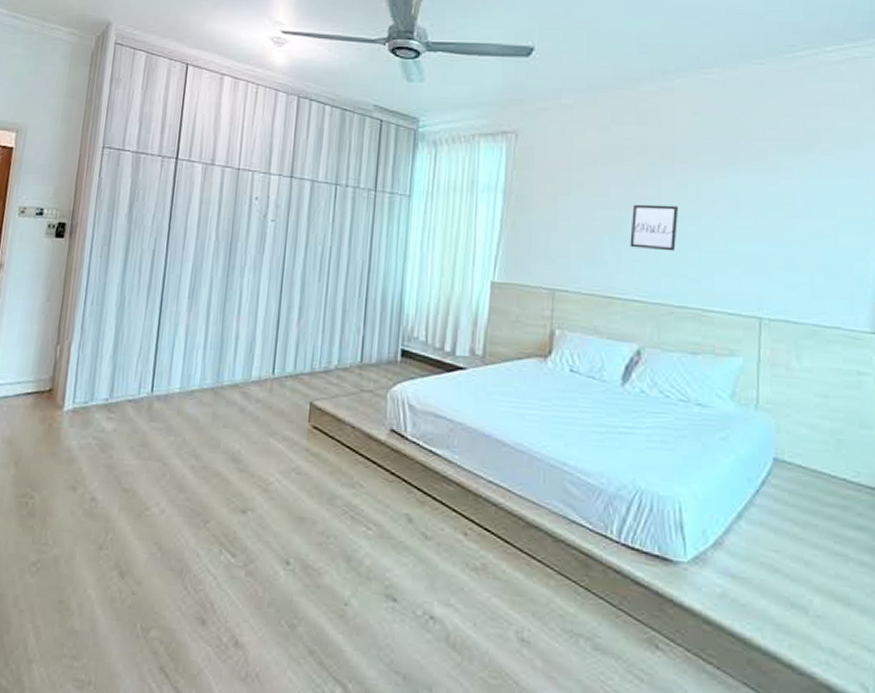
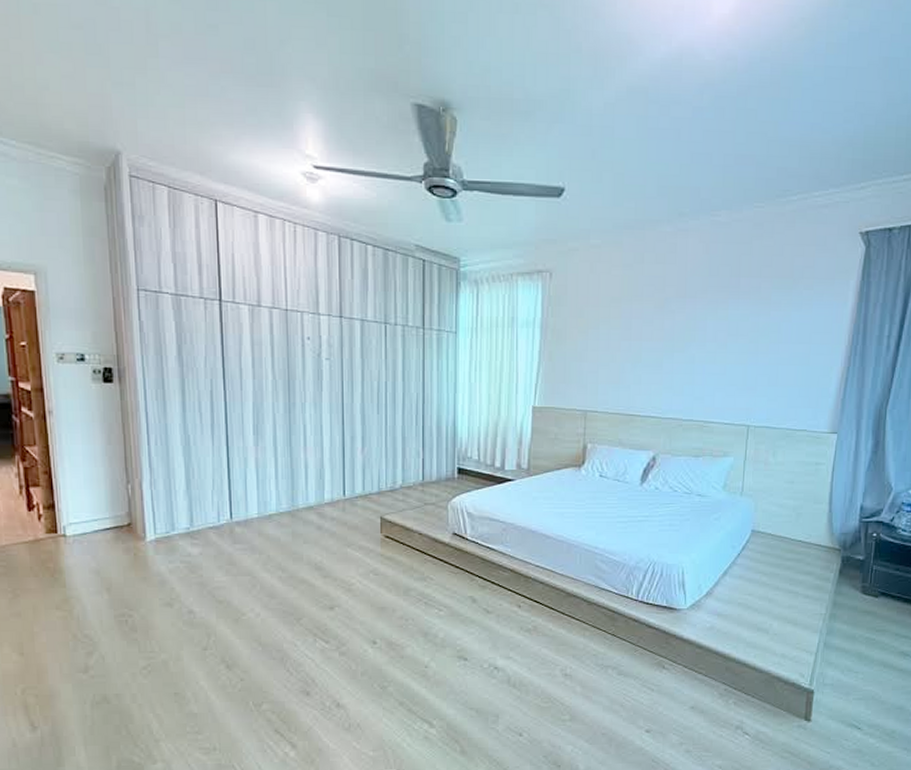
wall art: present [630,204,678,252] -> none [648,335,688,375]

